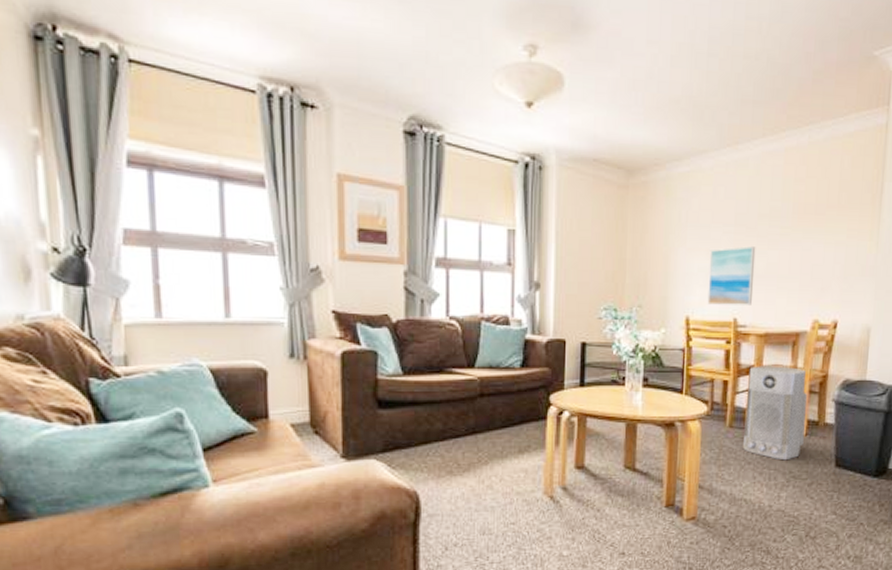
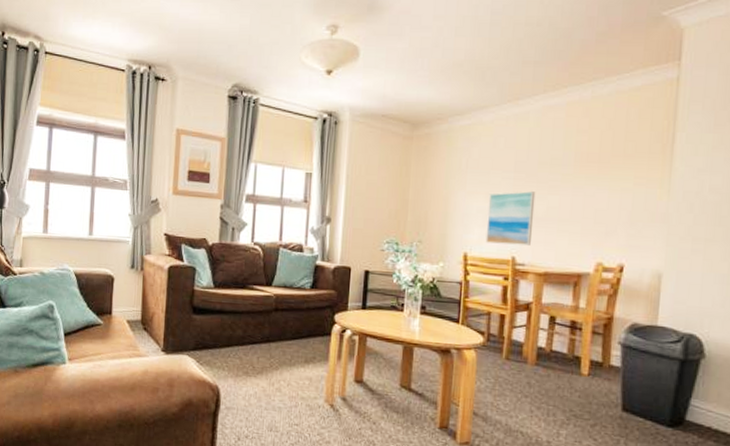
air purifier: present [742,366,808,461] -> none [519,303,591,399]

